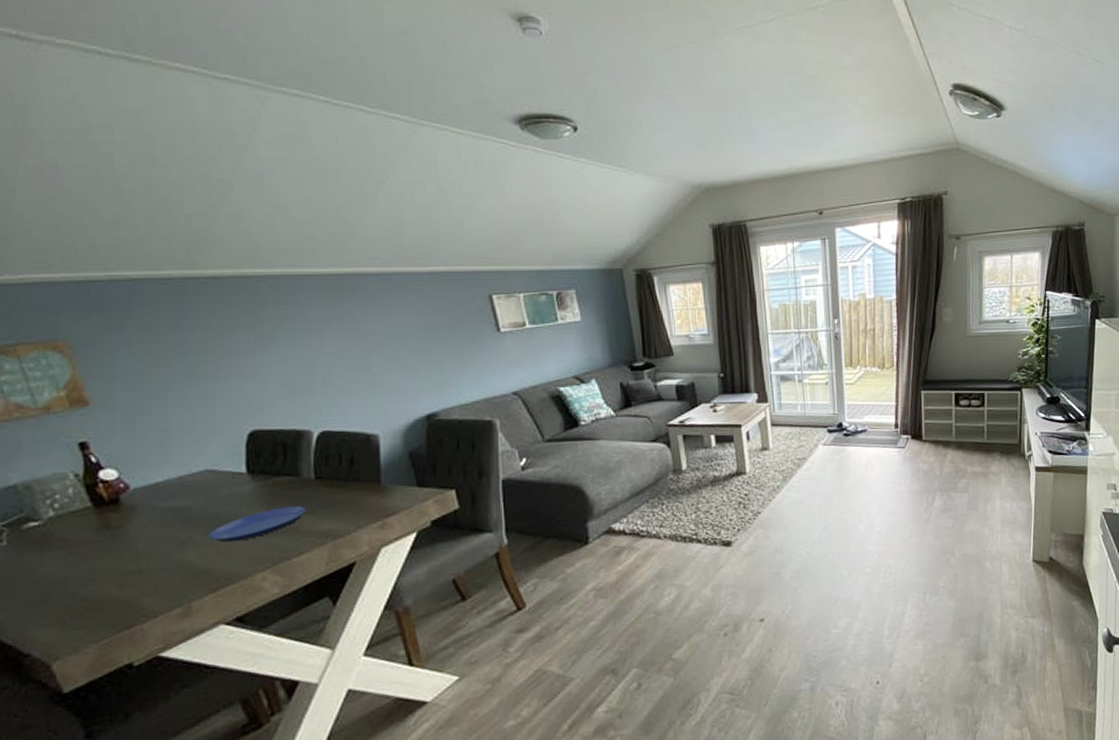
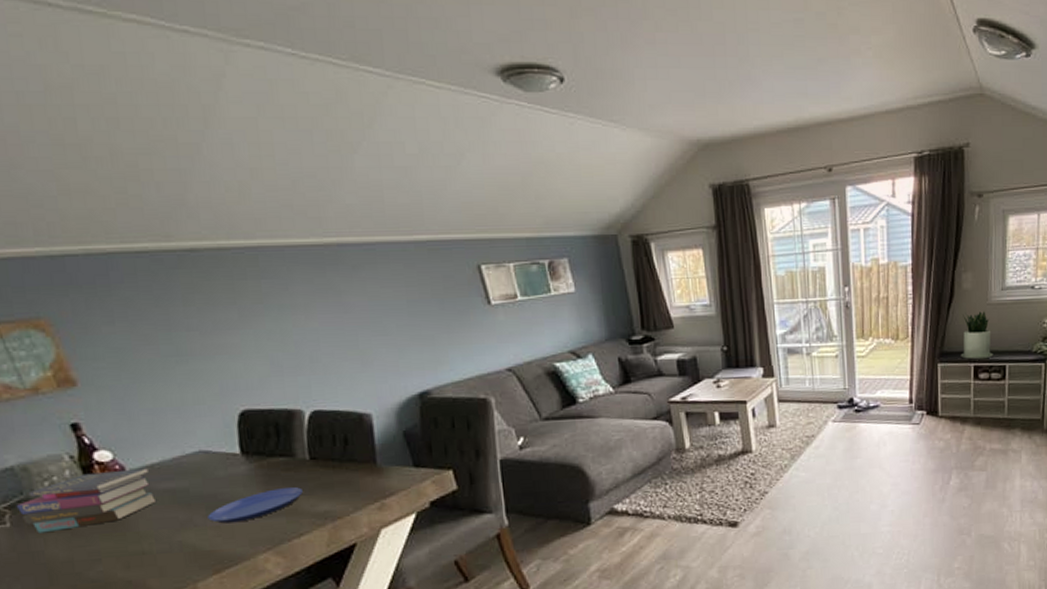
books: none [14,487,159,552] -> present [16,468,157,534]
planter: none [942,343,973,388] -> present [960,311,993,360]

